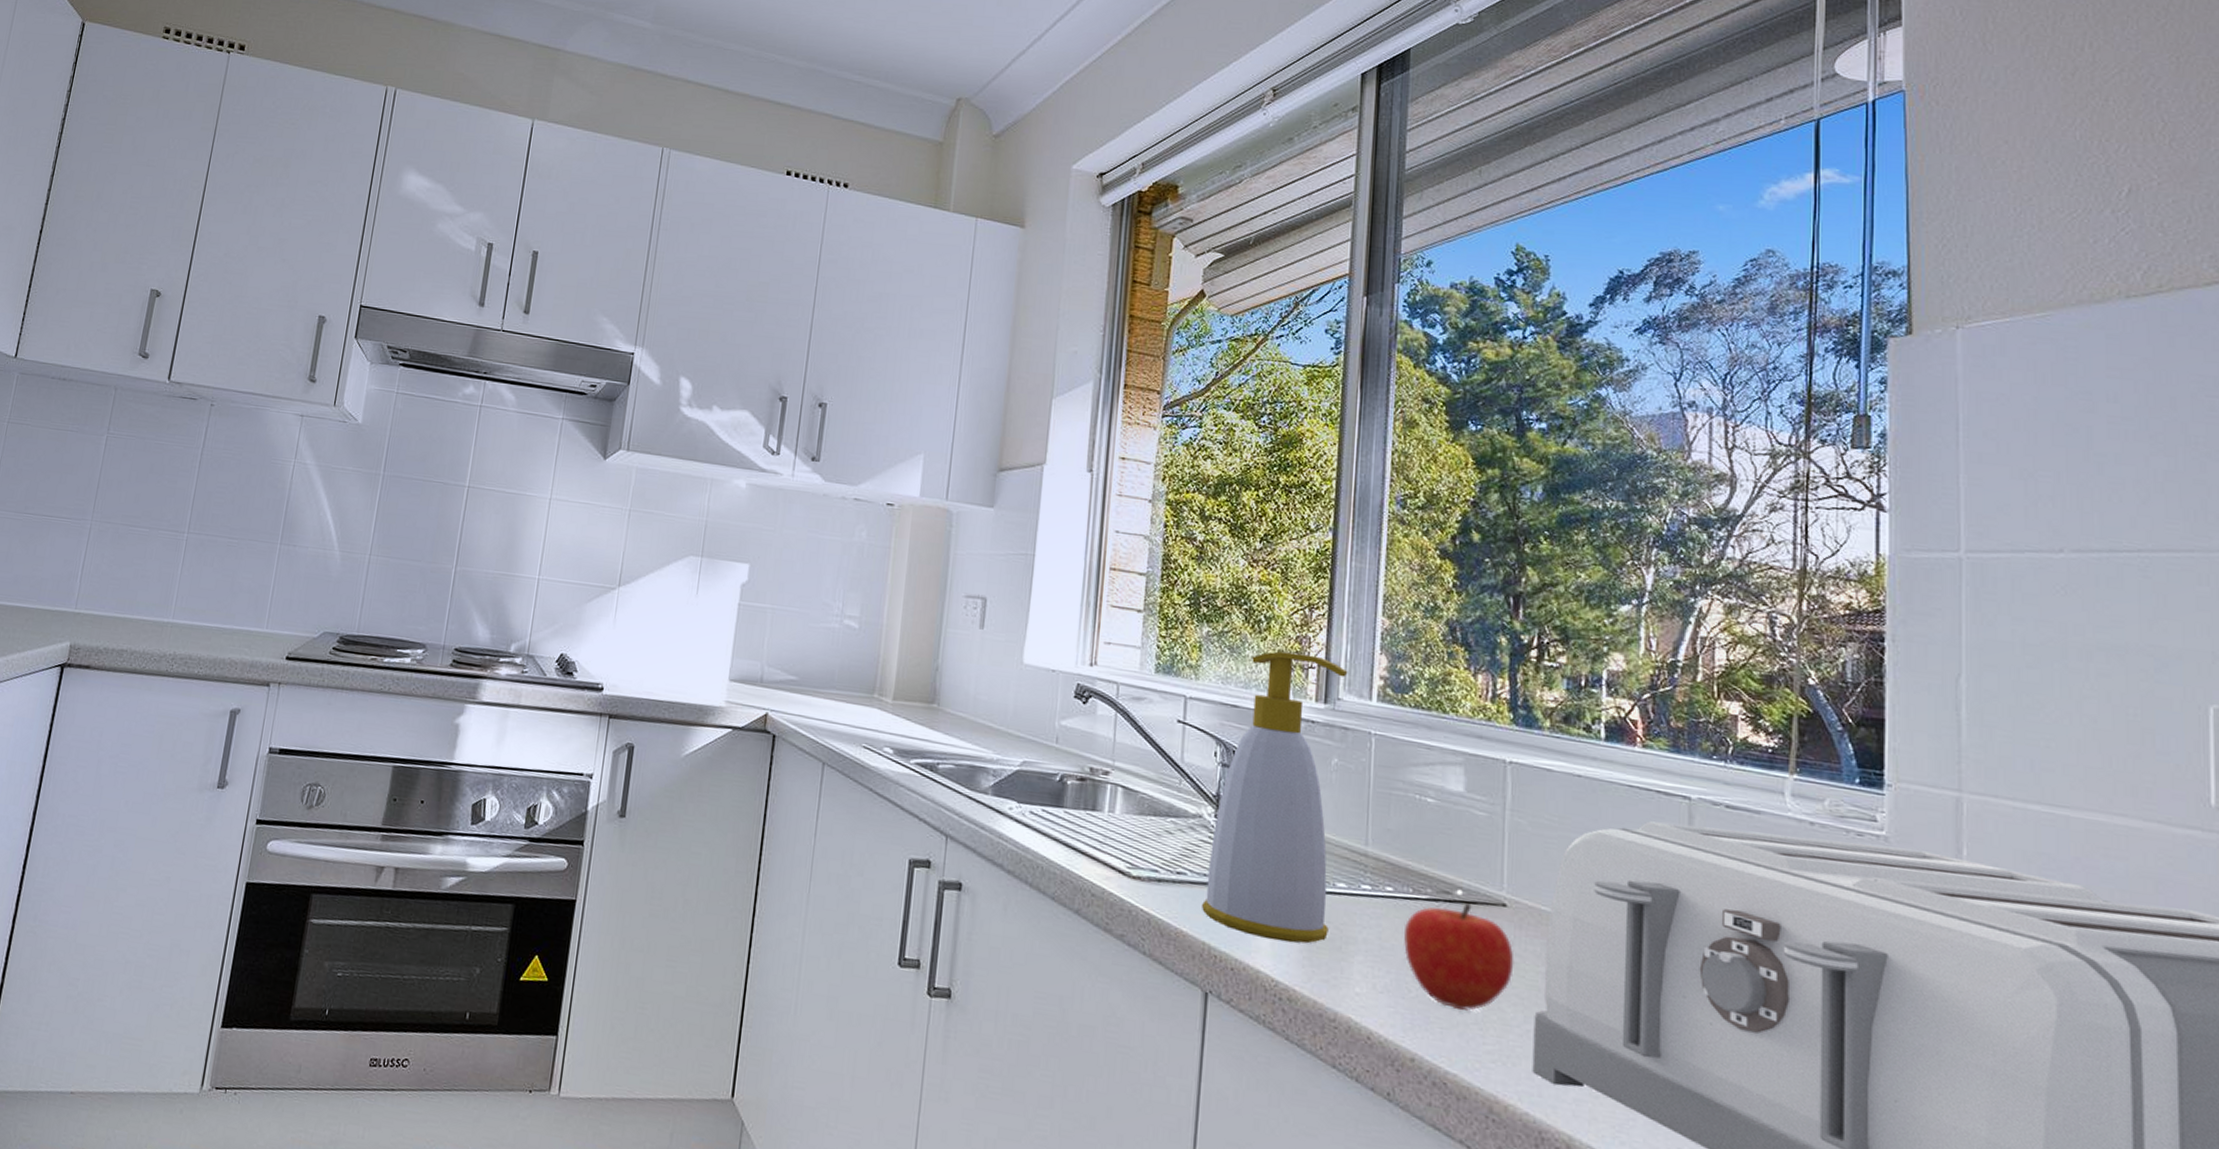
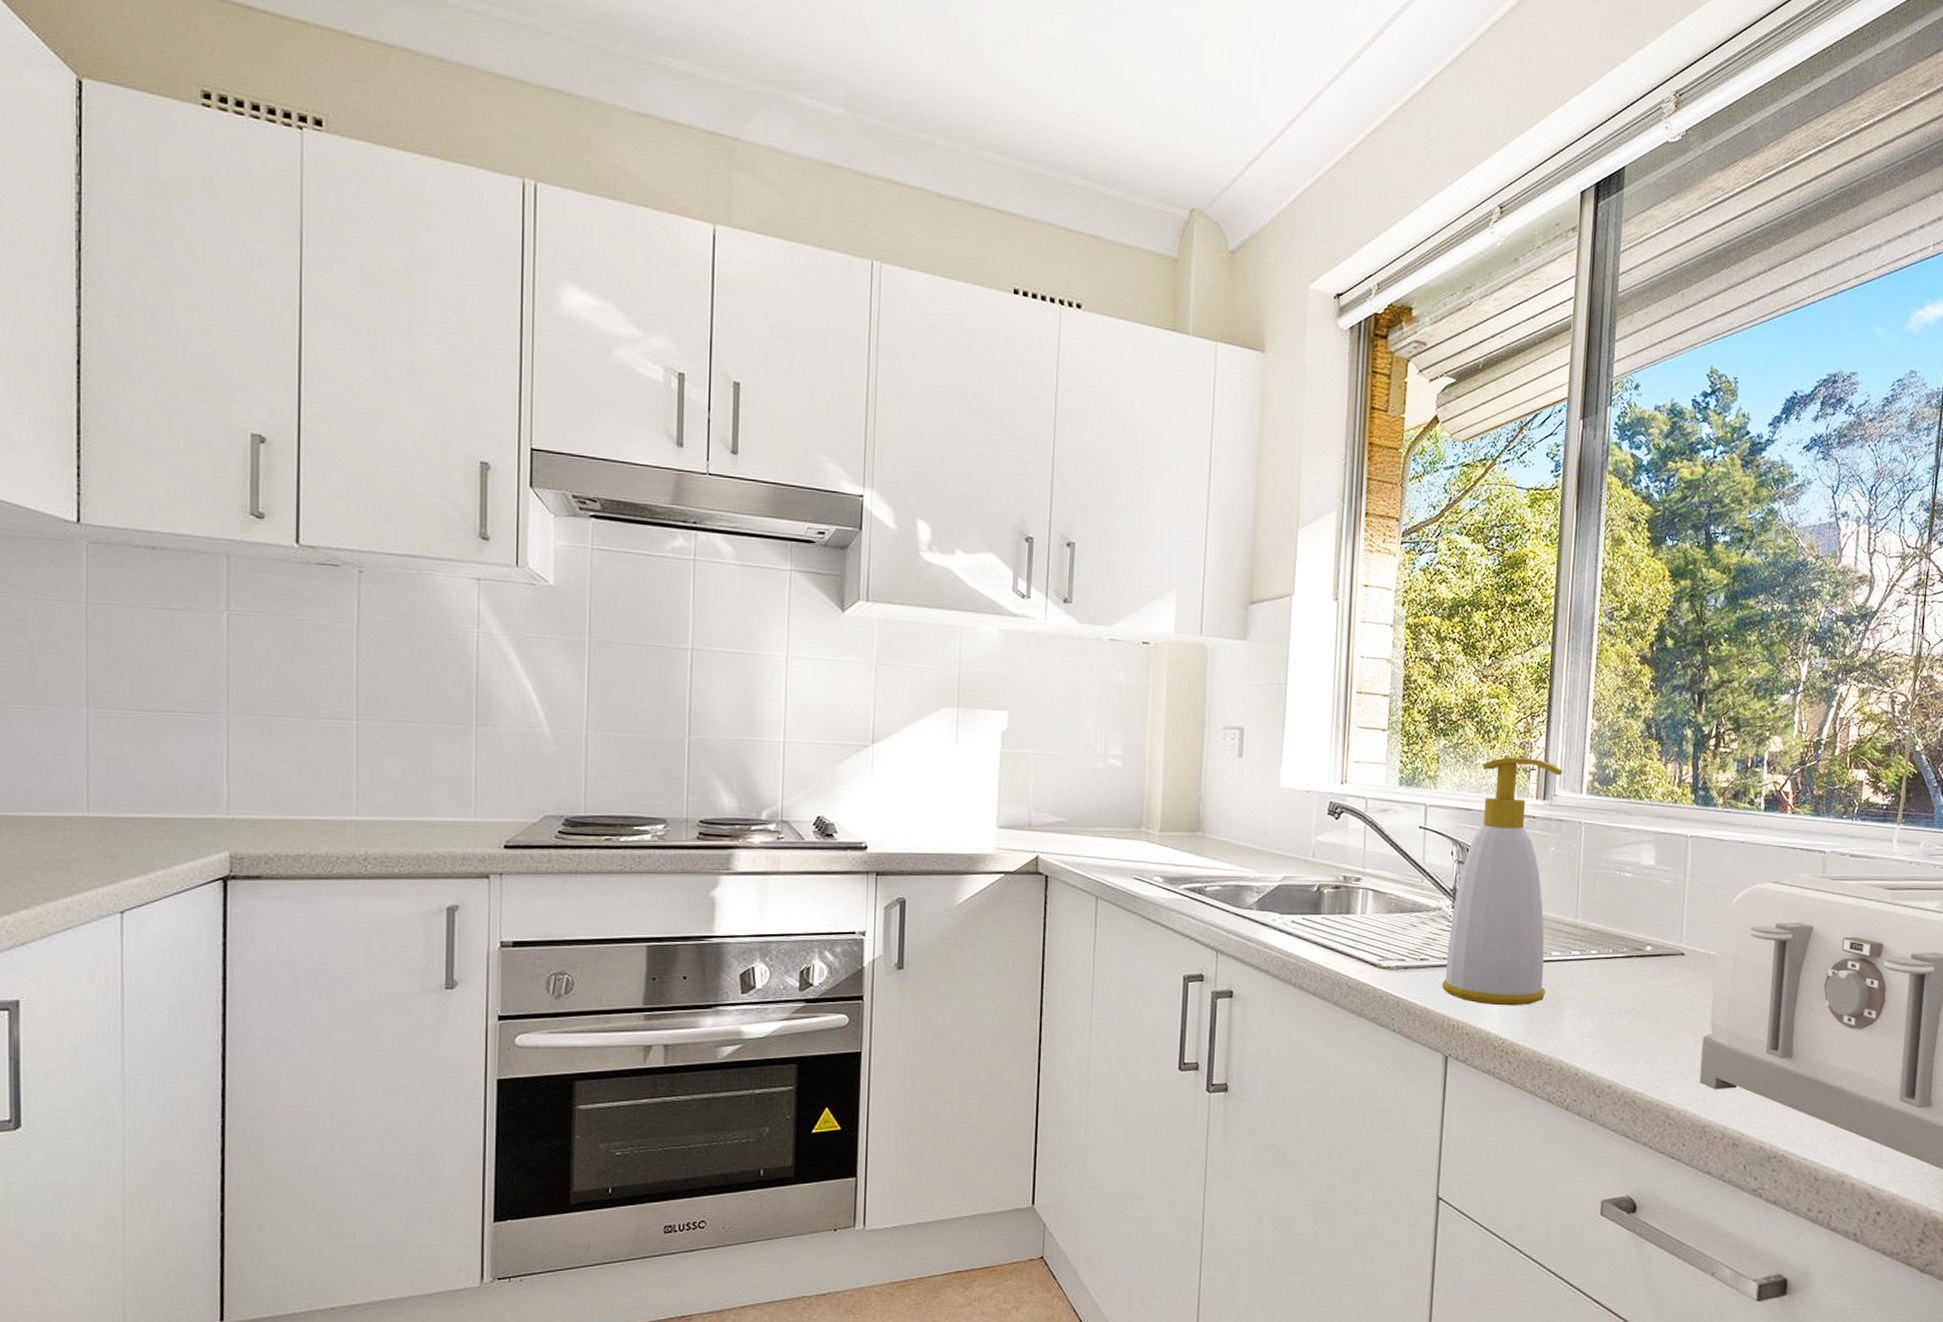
fruit: present [1404,903,1514,1011] -> none [1605,956,1689,1043]

